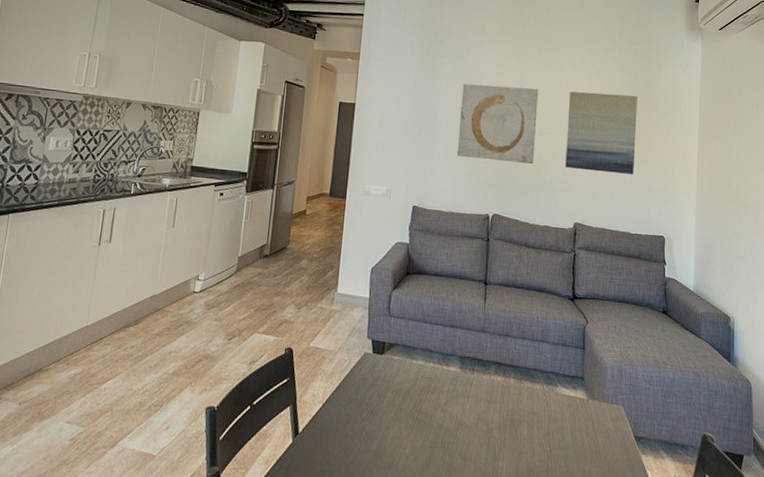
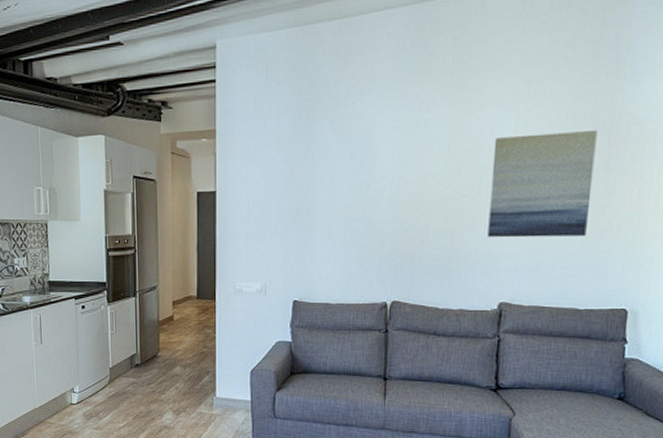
wall art: present [457,84,539,165] -> none [343,140,451,239]

